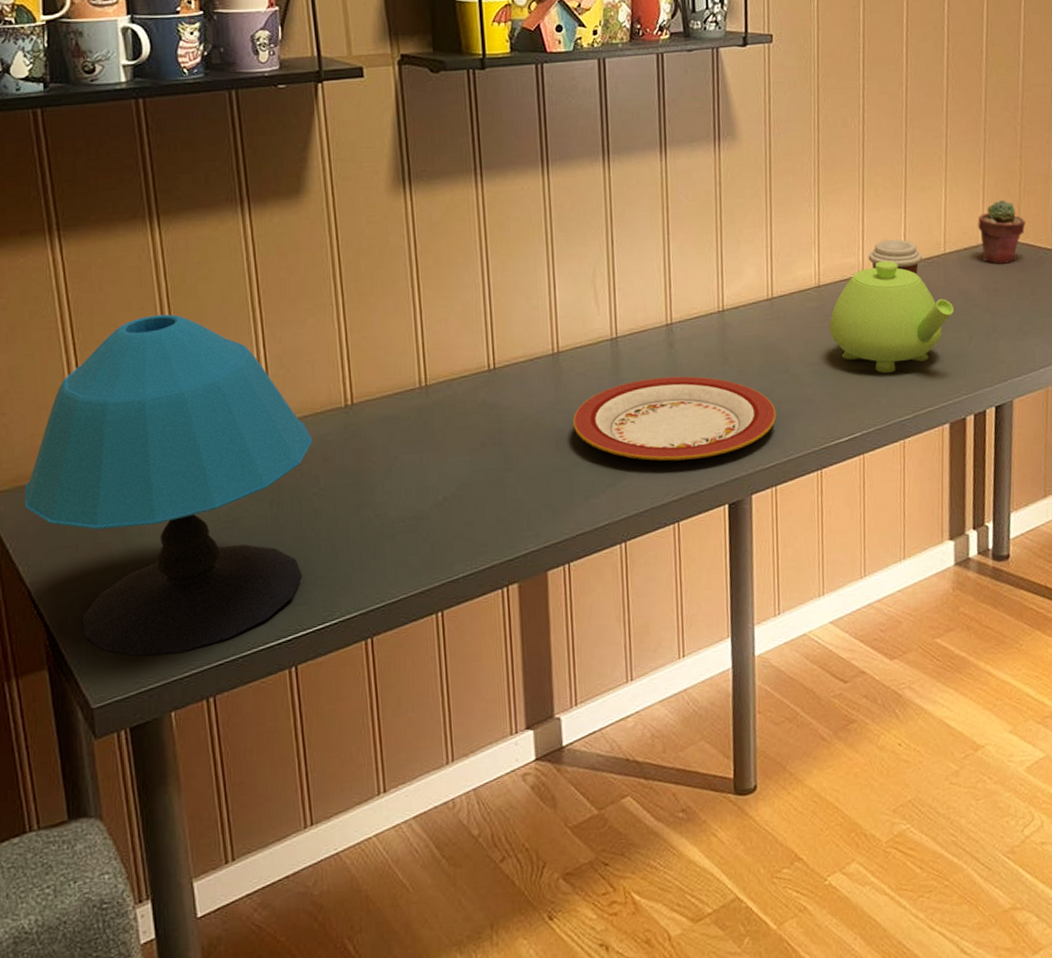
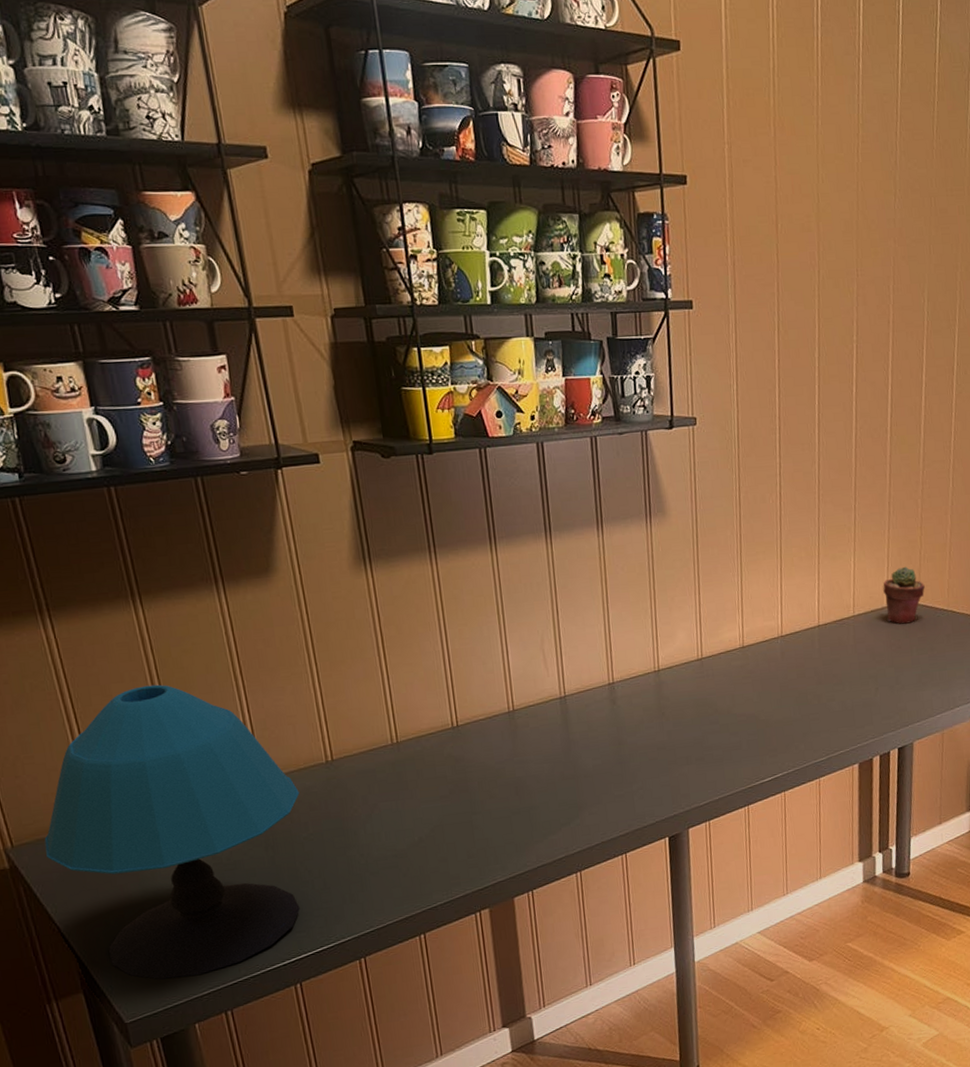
plate: present [573,376,777,461] -> none [530,728,708,802]
teapot: present [829,260,954,373] -> none [753,623,862,722]
coffee cup: present [868,239,923,275] -> none [786,604,835,635]

